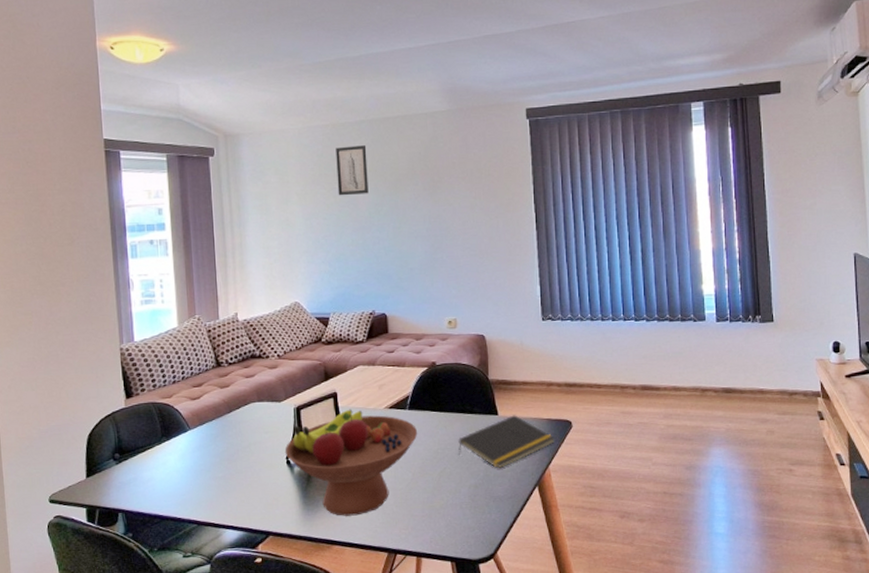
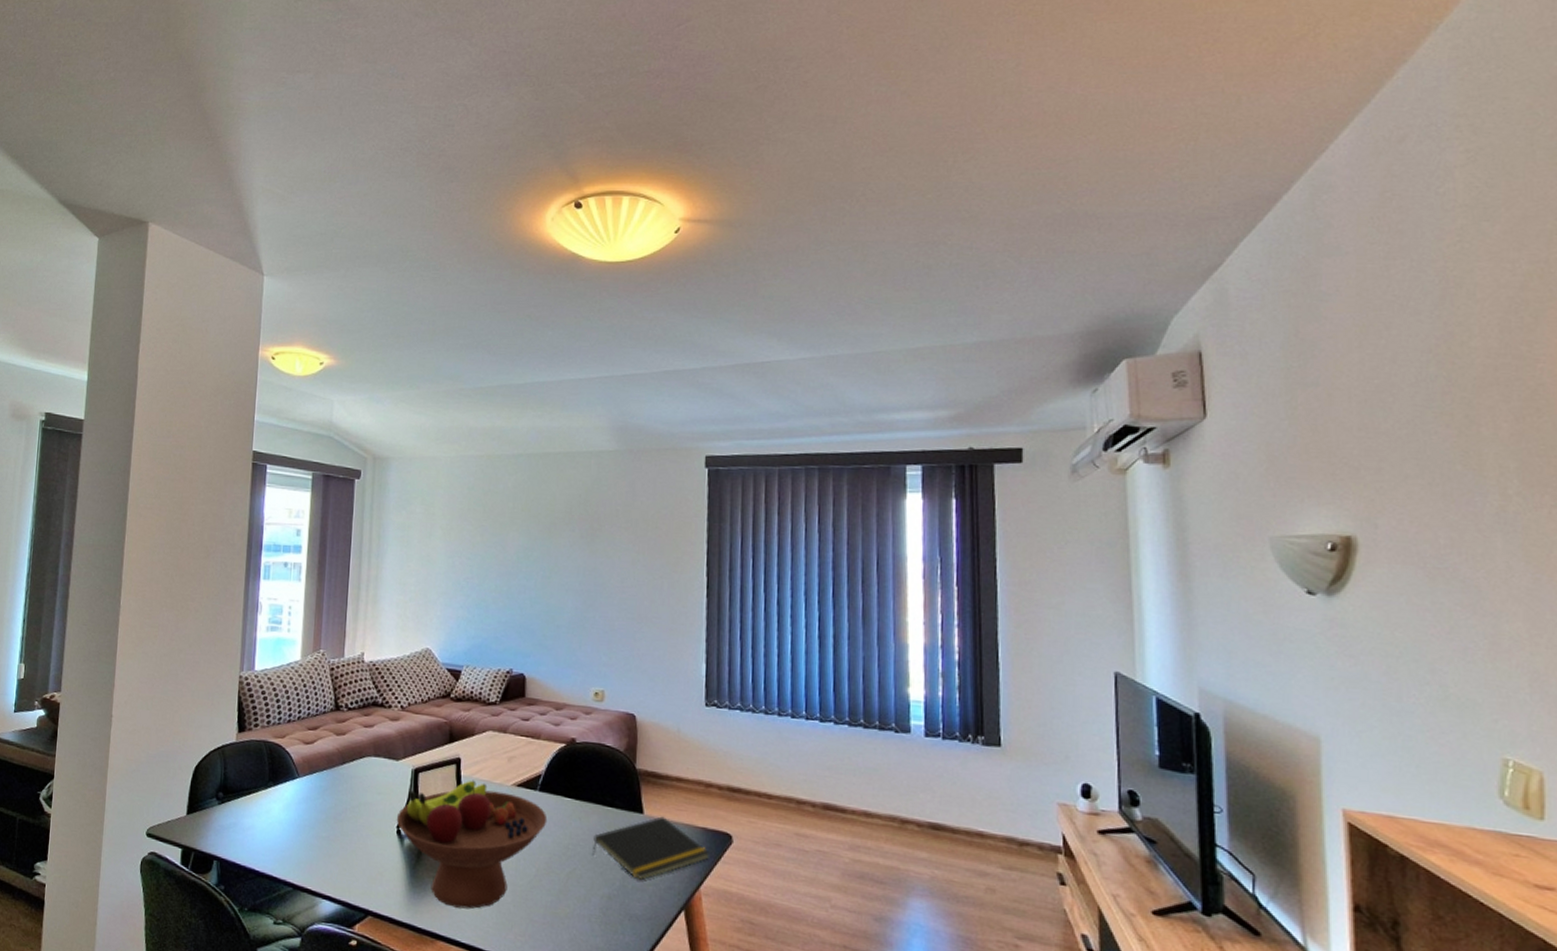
wall art: present [336,145,369,196] -> none [485,480,522,536]

